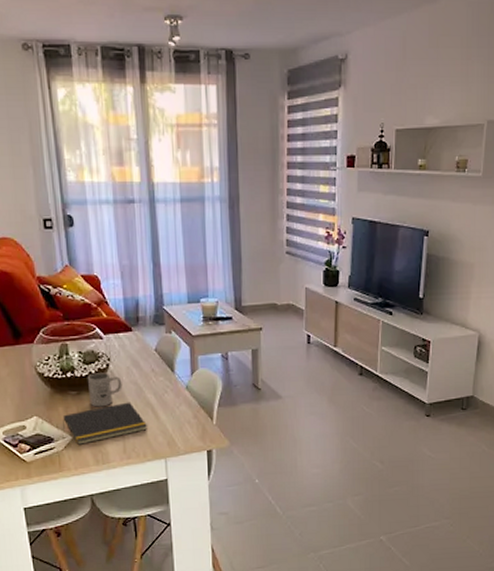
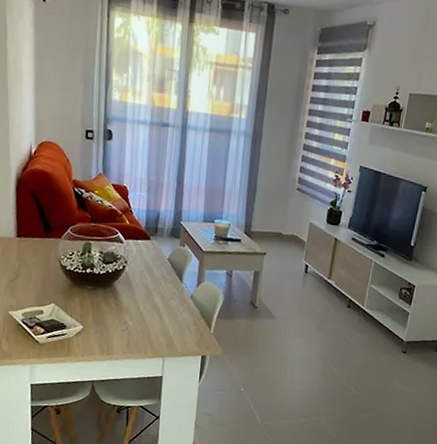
notepad: present [62,402,148,446] -> none [76,302,152,336]
mug: present [87,373,123,407] -> none [103,272,135,304]

